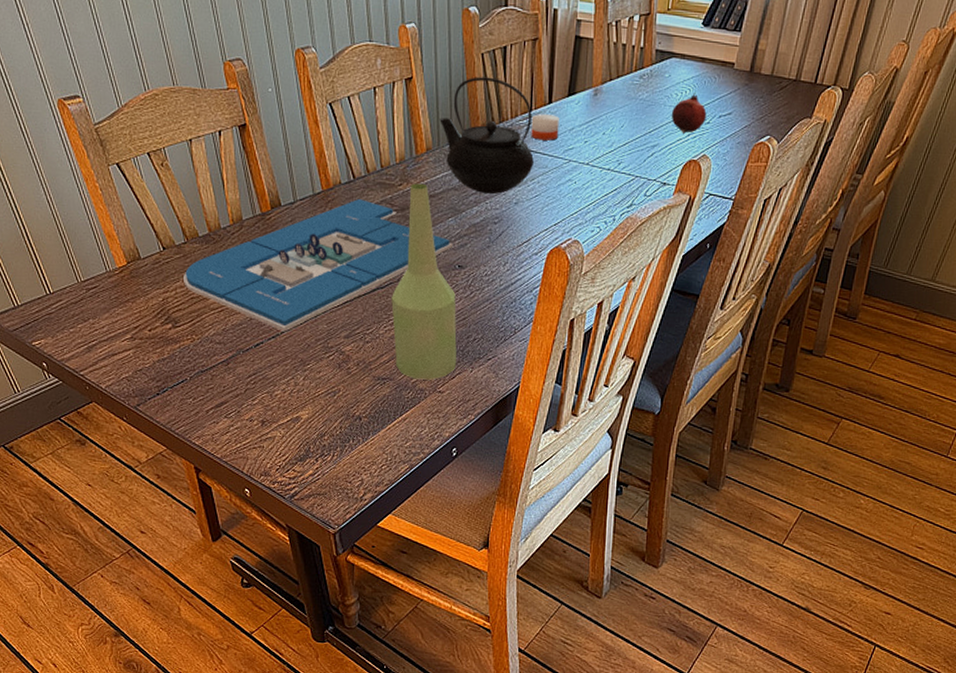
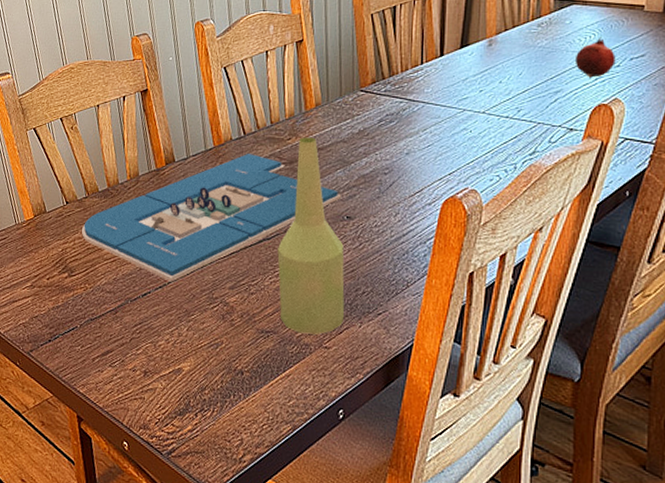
teapot: present [439,76,534,194] -> none [329,35,425,145]
candle: present [531,114,559,141] -> none [422,66,452,91]

